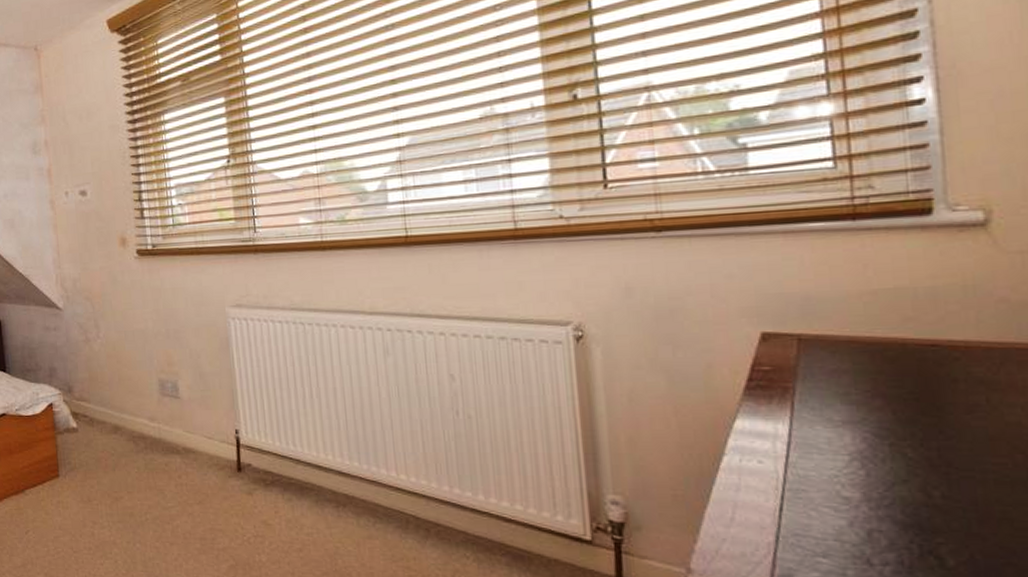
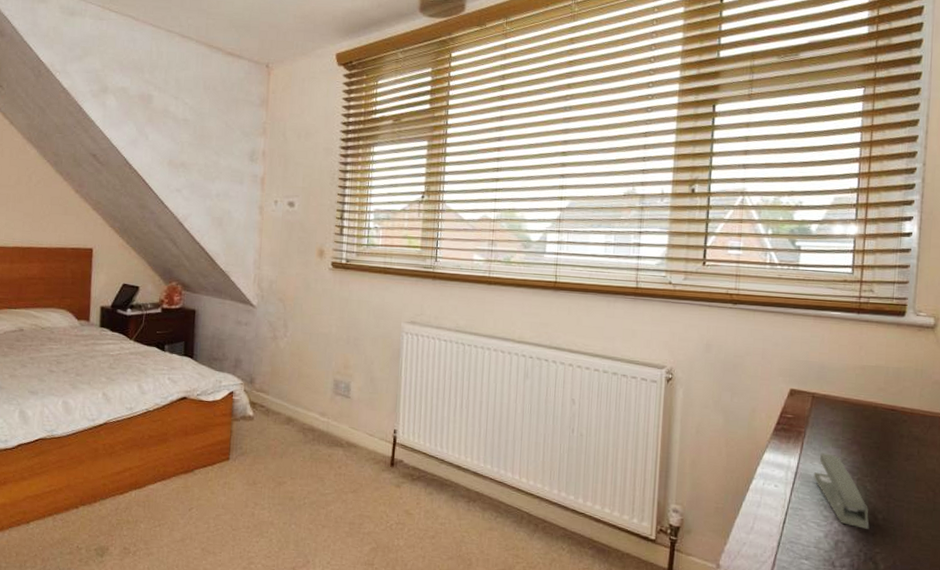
stapler: none [816,413,921,512] -> present [813,453,870,529]

